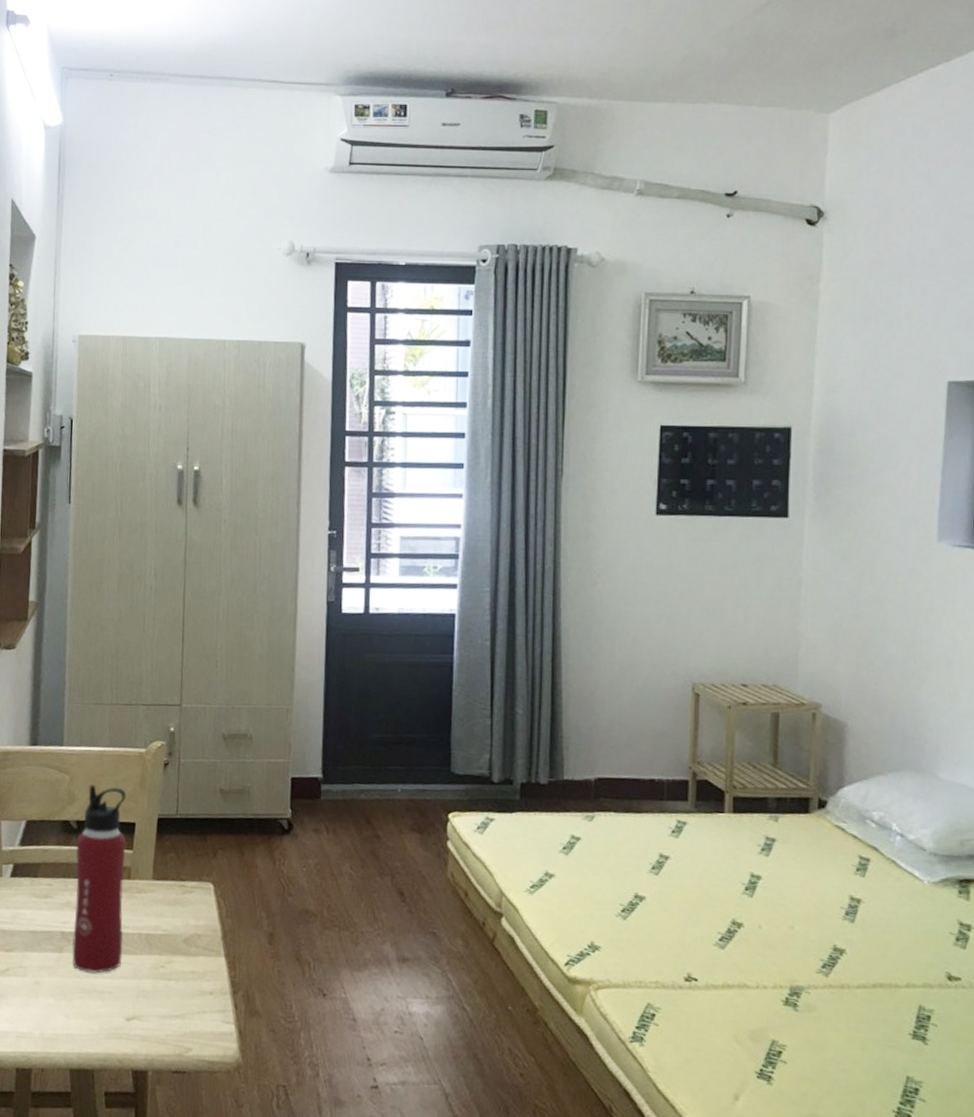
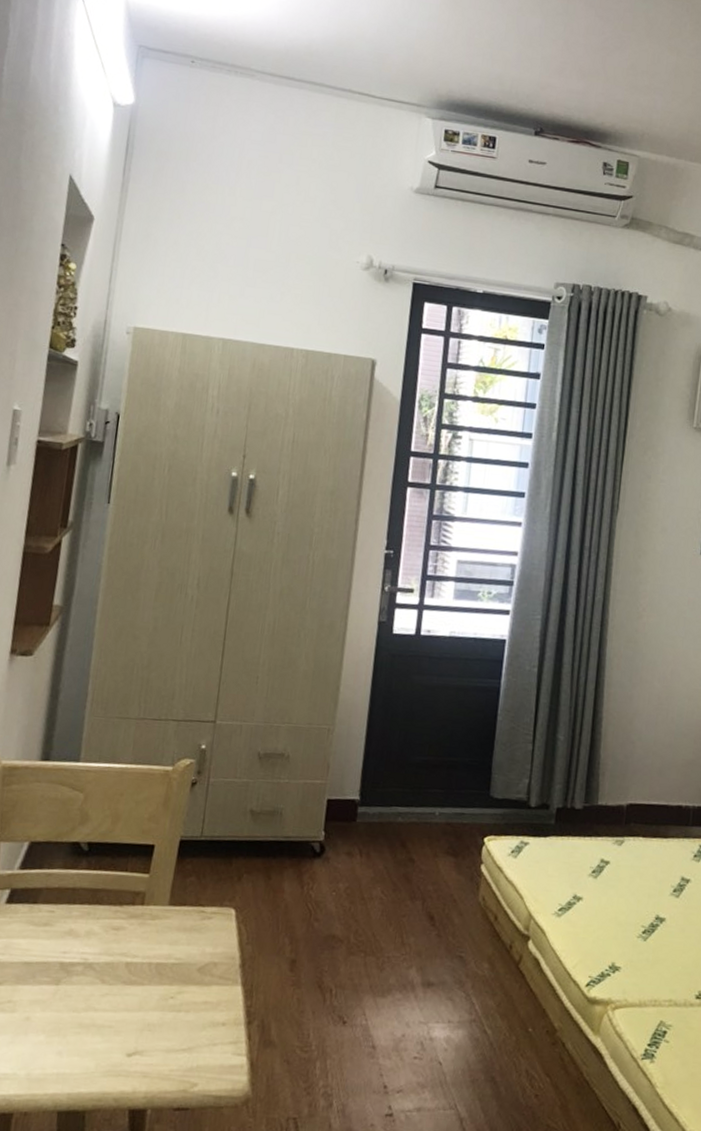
water bottle: present [72,785,127,973] -> none [70,804,147,1007]

